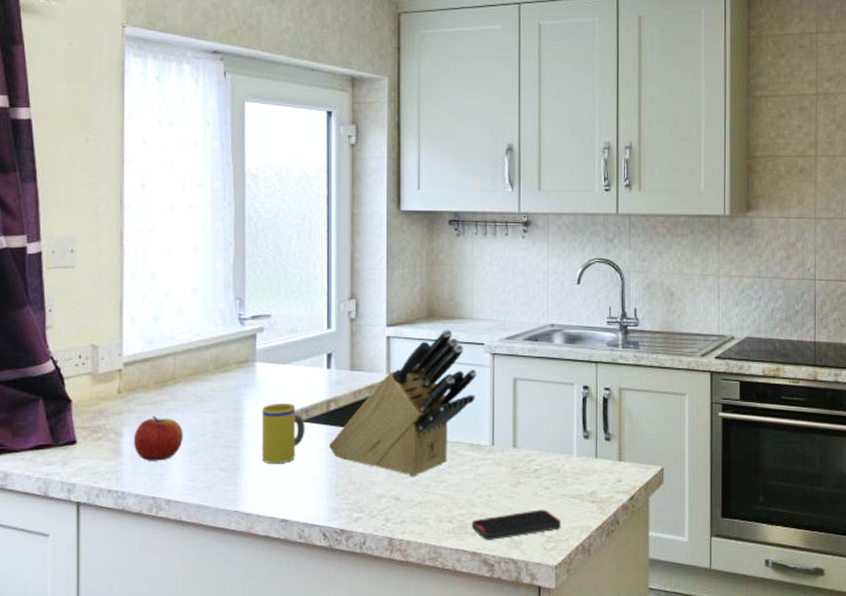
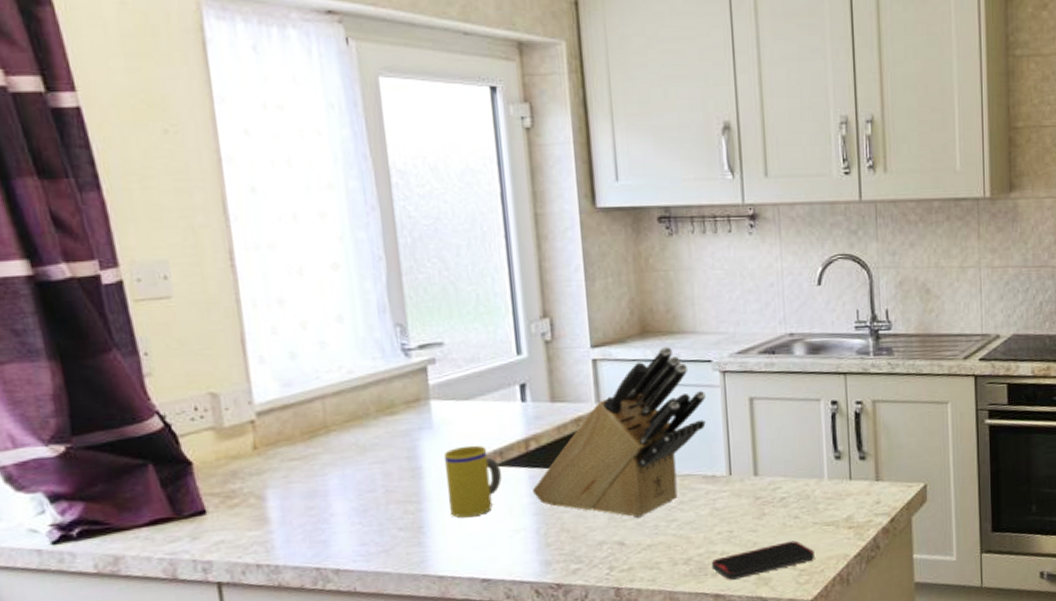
apple: present [133,415,183,461] -> none [281,472,347,527]

